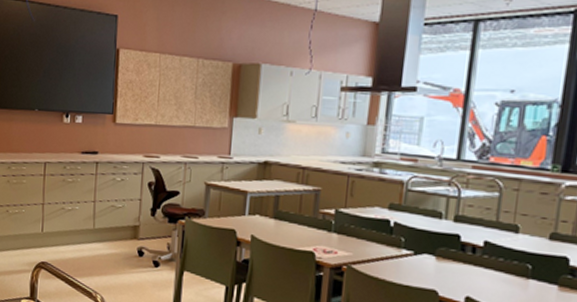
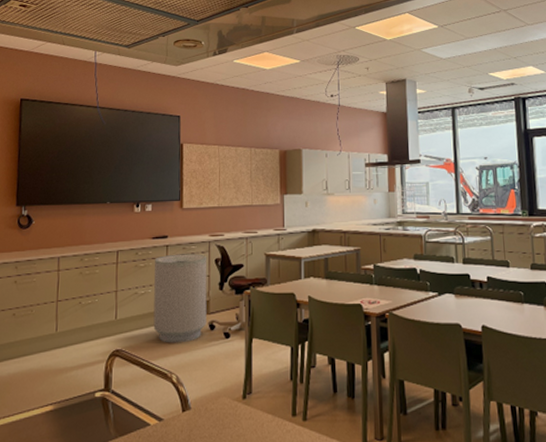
trash can: none [79,172,140,265] -> present [153,254,207,343]

